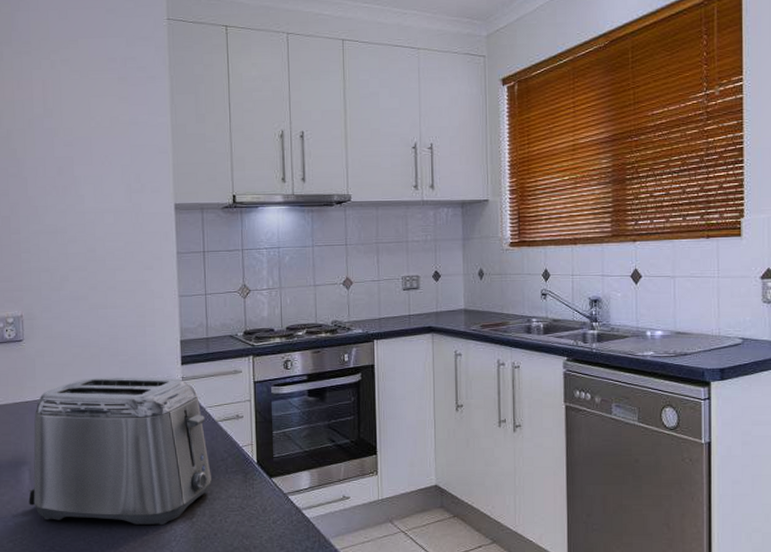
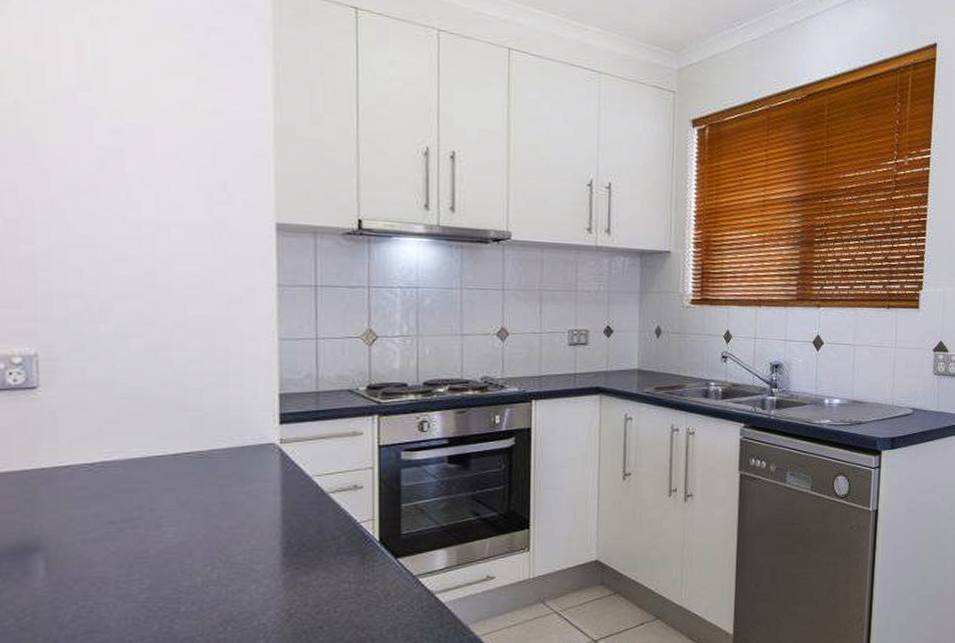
toaster: present [28,377,211,526] -> none [43,438,317,622]

